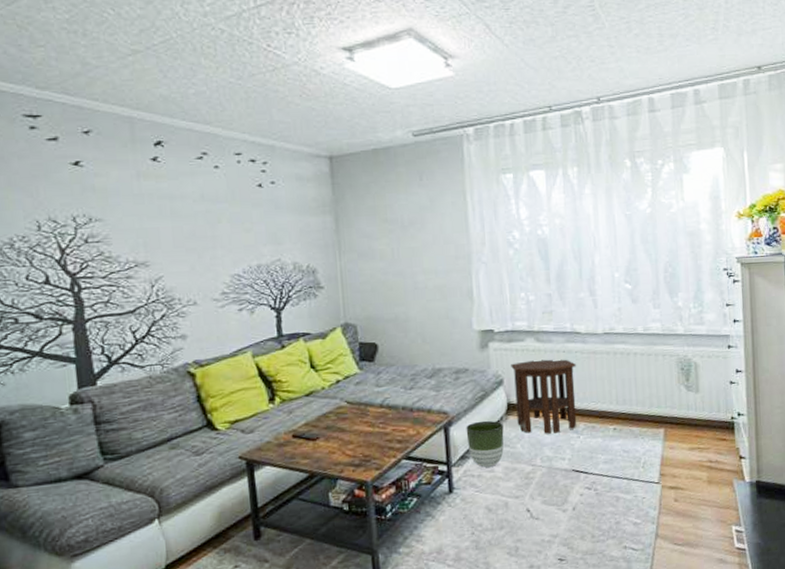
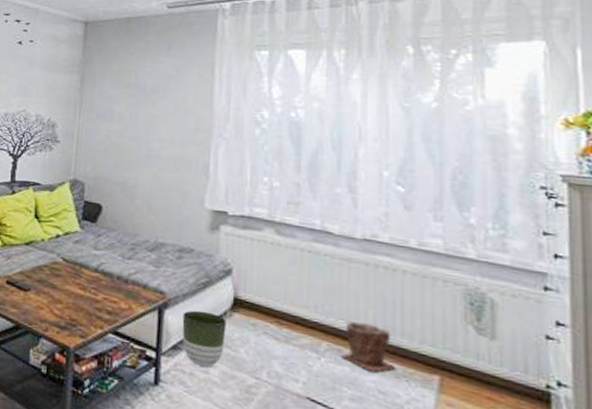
side table: present [511,359,577,434] -> none [243,253,323,347]
plant pot: none [595,400,634,437] -> present [341,320,396,372]

